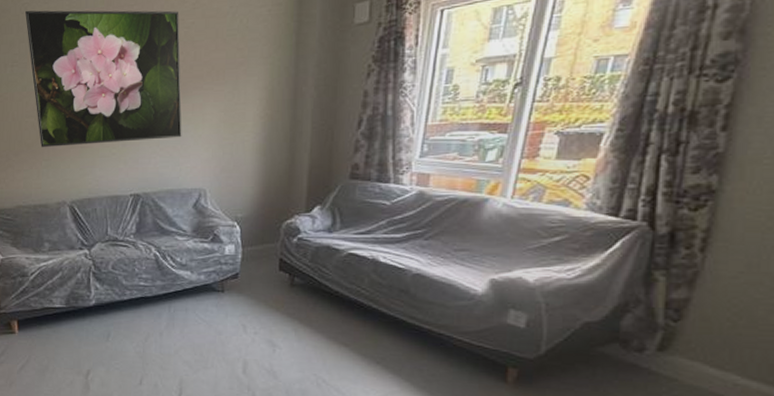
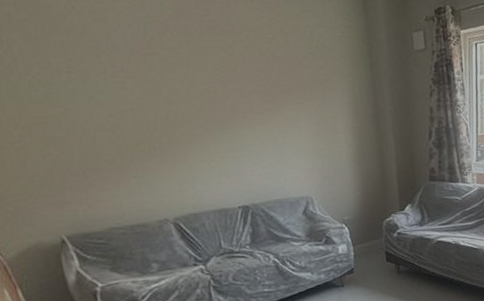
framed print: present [25,10,182,147] -> none [73,9,281,163]

